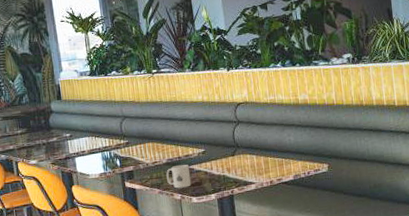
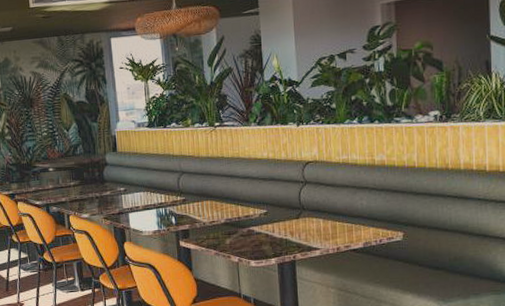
mug: present [166,164,192,189] -> none [224,225,251,251]

